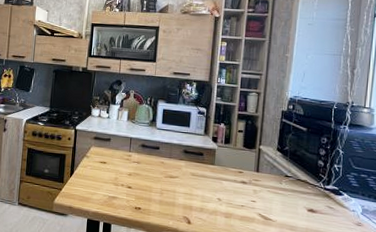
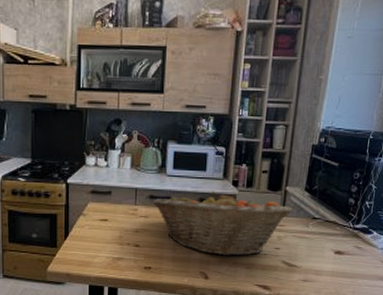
fruit basket: none [144,144,266,206] -> present [152,190,292,256]

